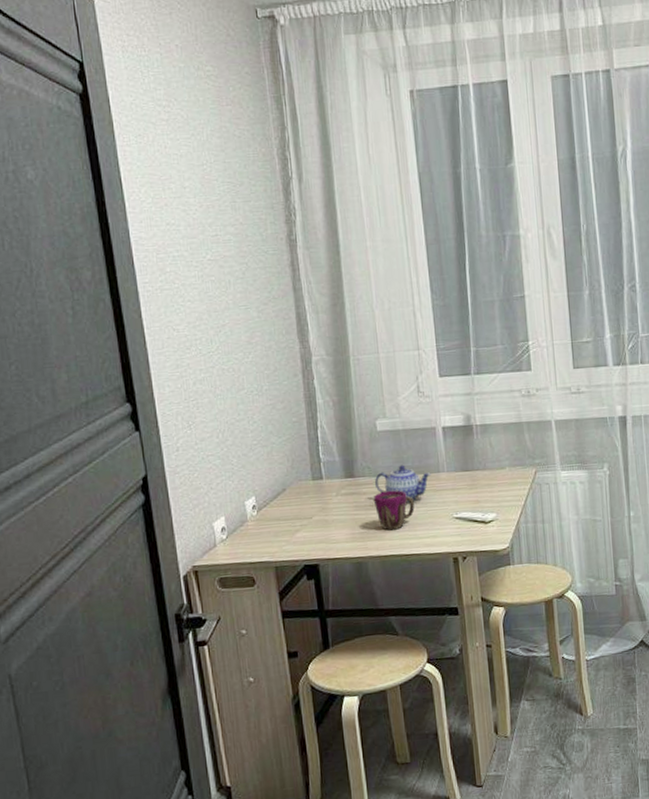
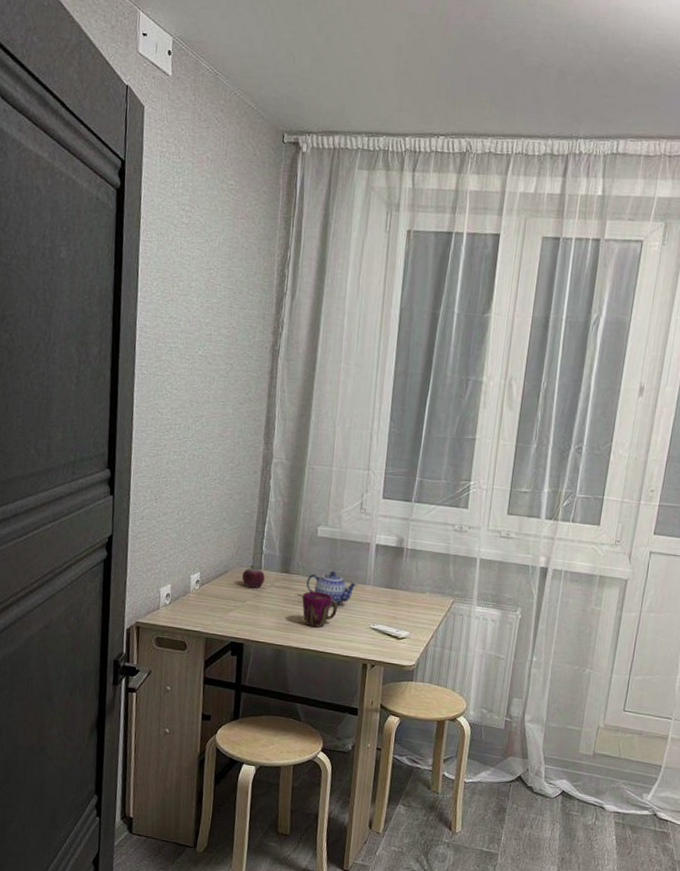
fruit: none [303,477,329,502] -> present [242,565,265,588]

